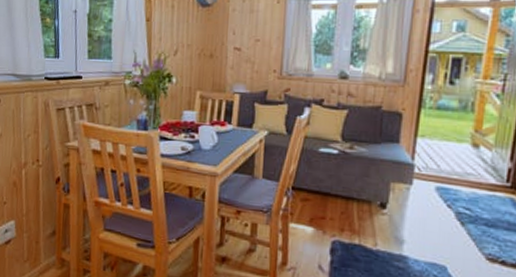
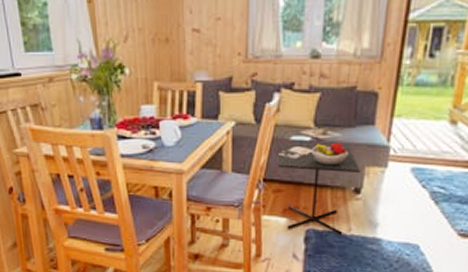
kitchen table: none [307,156,386,249] -> present [278,142,361,234]

